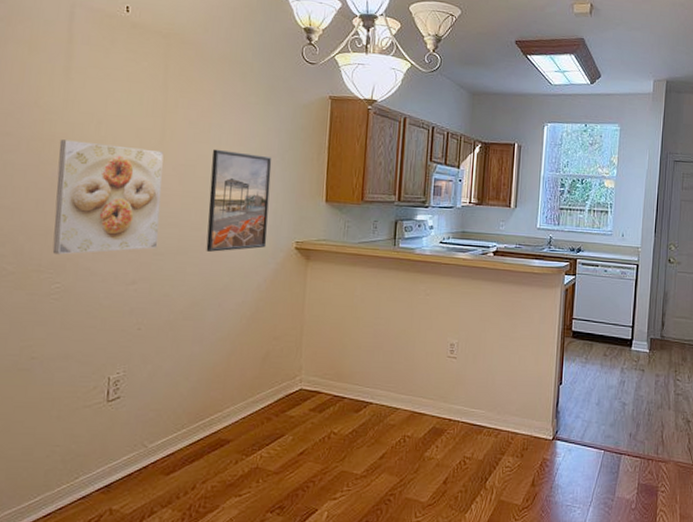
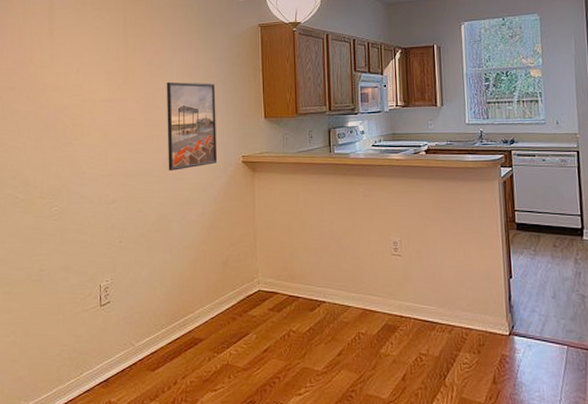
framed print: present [52,139,164,255] -> none [49,87,130,183]

